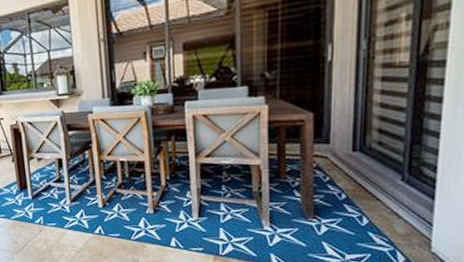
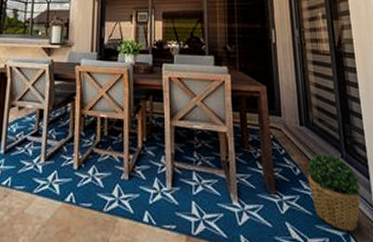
potted plant: none [354,178,420,248] -> present [307,154,361,232]

